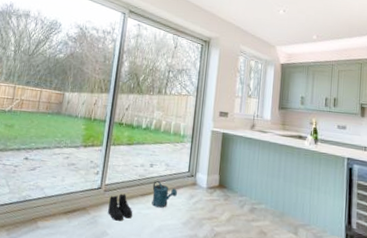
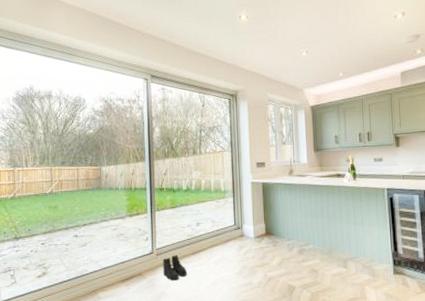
watering can: present [152,180,178,208] -> none [202,237,228,263]

